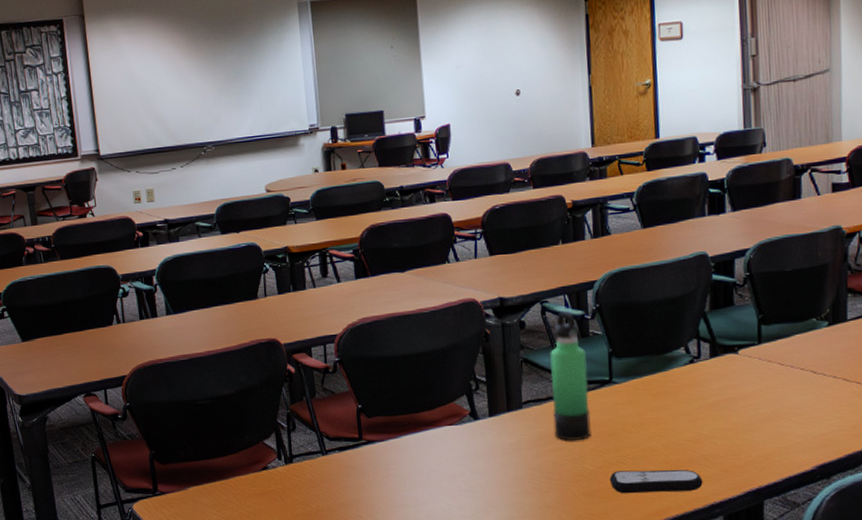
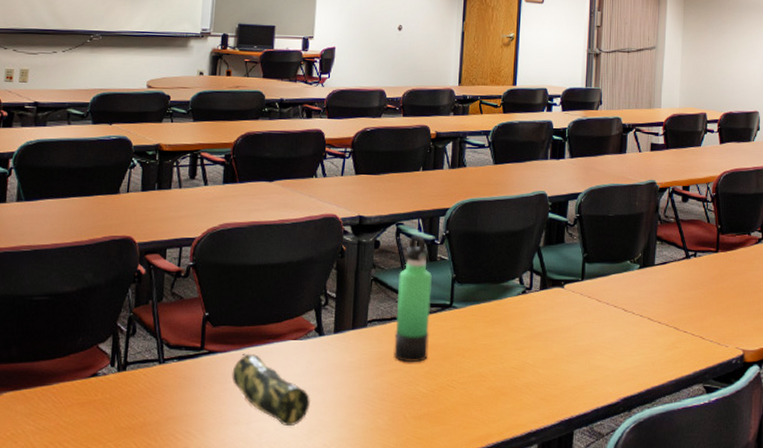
pencil case: none [392,440,476,508] -> present [232,353,311,427]
remote control: present [609,469,703,494] -> none [439,395,523,419]

